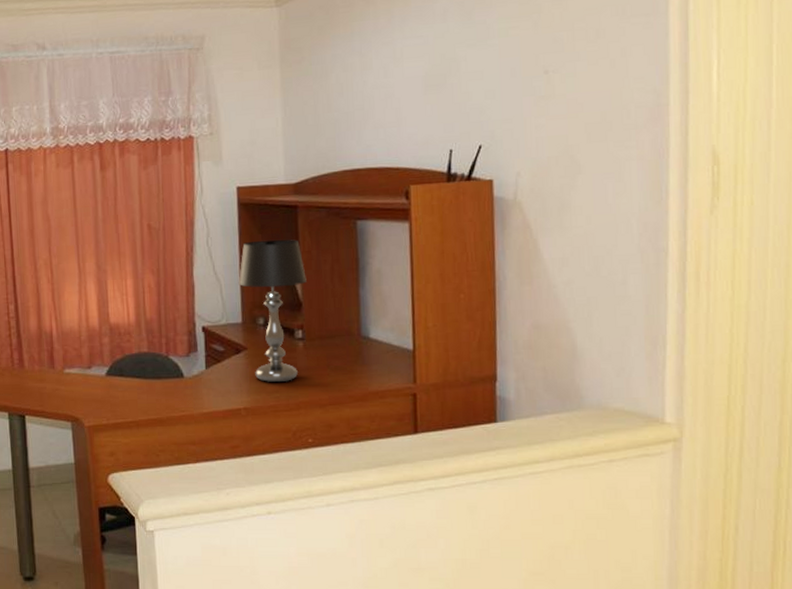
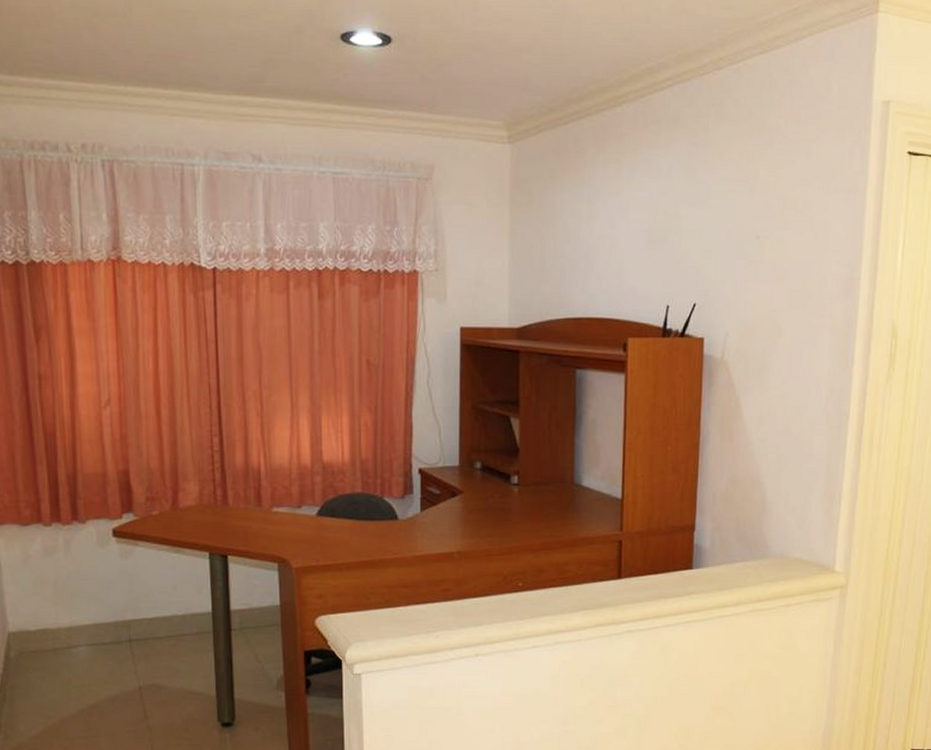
table lamp: present [238,239,307,383] -> none [457,383,525,527]

